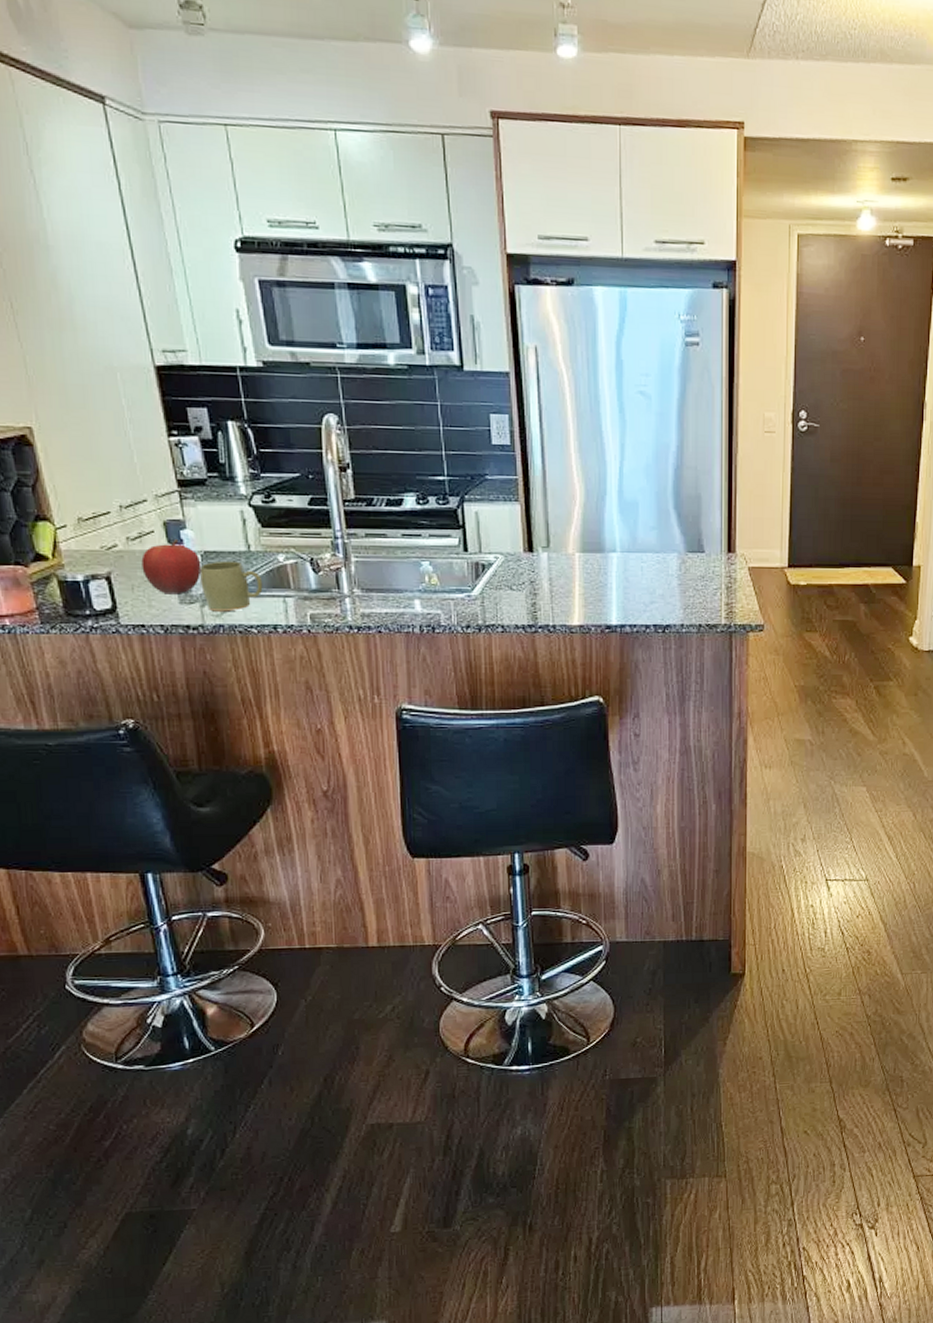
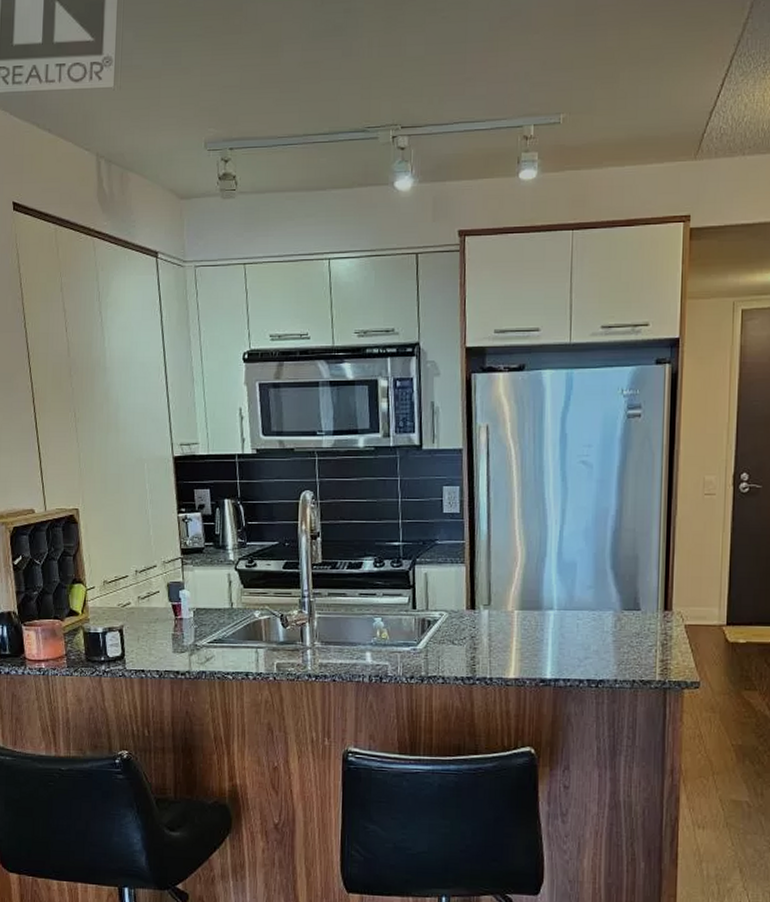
fruit: present [141,540,202,595] -> none [147,598,193,645]
mug: present [200,560,263,612] -> none [191,616,240,660]

